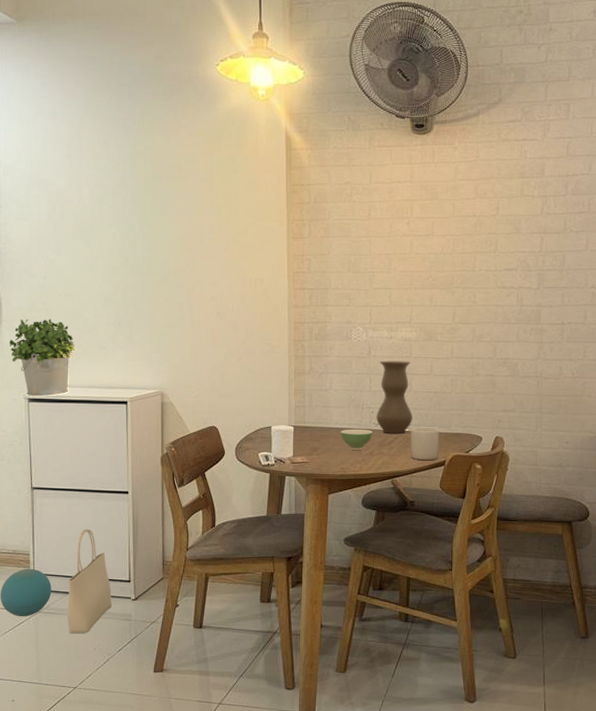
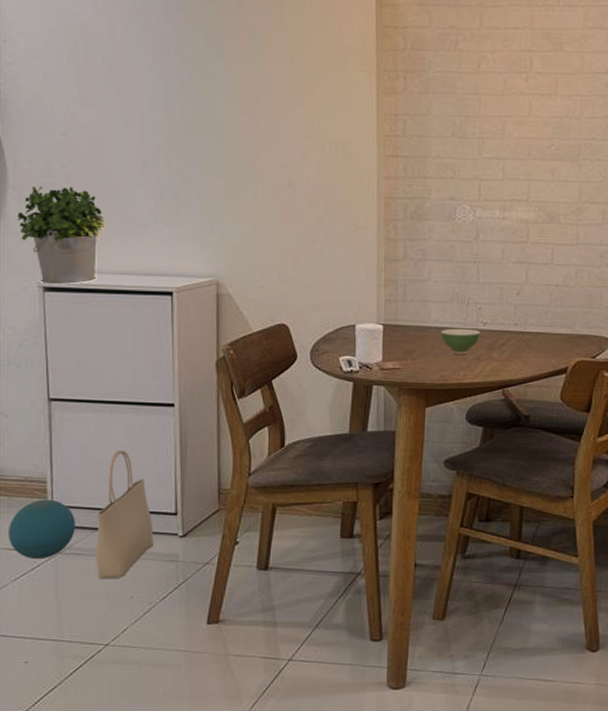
vase: present [376,360,413,435] -> none [485,246,529,336]
mug: present [410,427,440,461] -> none [525,326,562,368]

